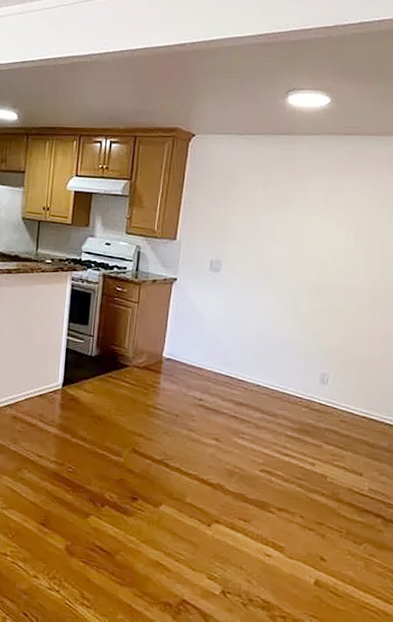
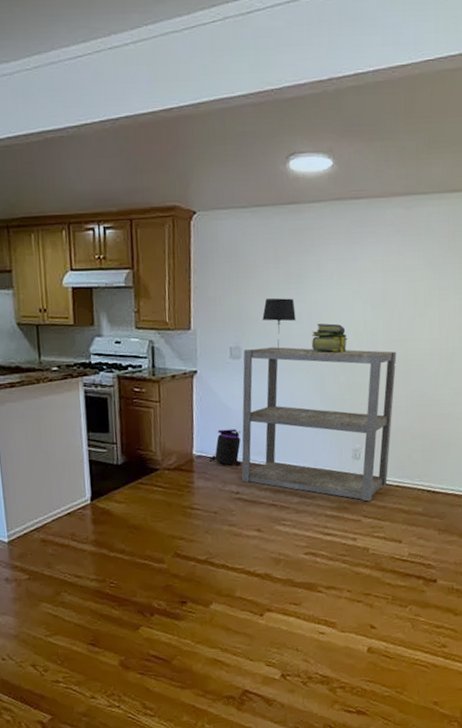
trash can: none [177,336,212,374] -> present [209,429,242,466]
shelving unit: none [206,264,376,428] -> present [241,347,397,502]
table lamp: none [245,219,279,269] -> present [262,298,296,351]
stack of books: none [291,248,328,278] -> present [312,323,349,353]

